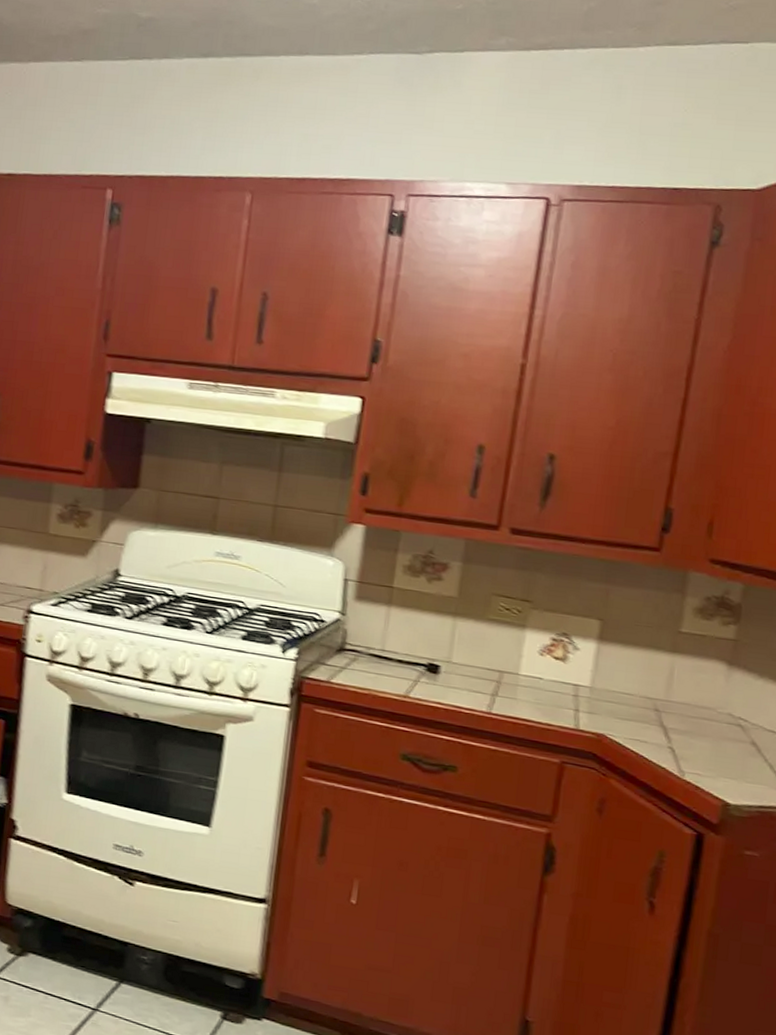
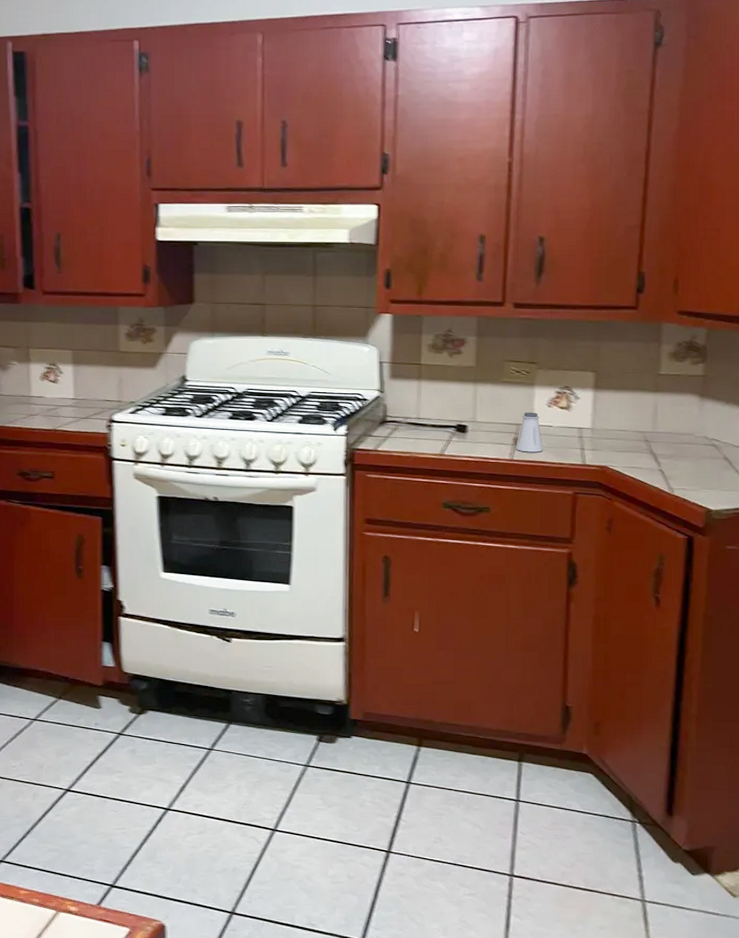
saltshaker: none [496,658,530,708] -> present [516,412,544,452]

